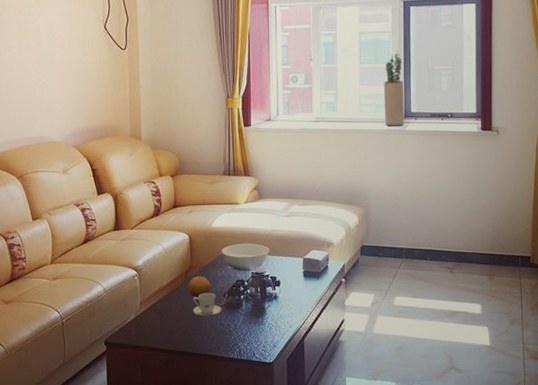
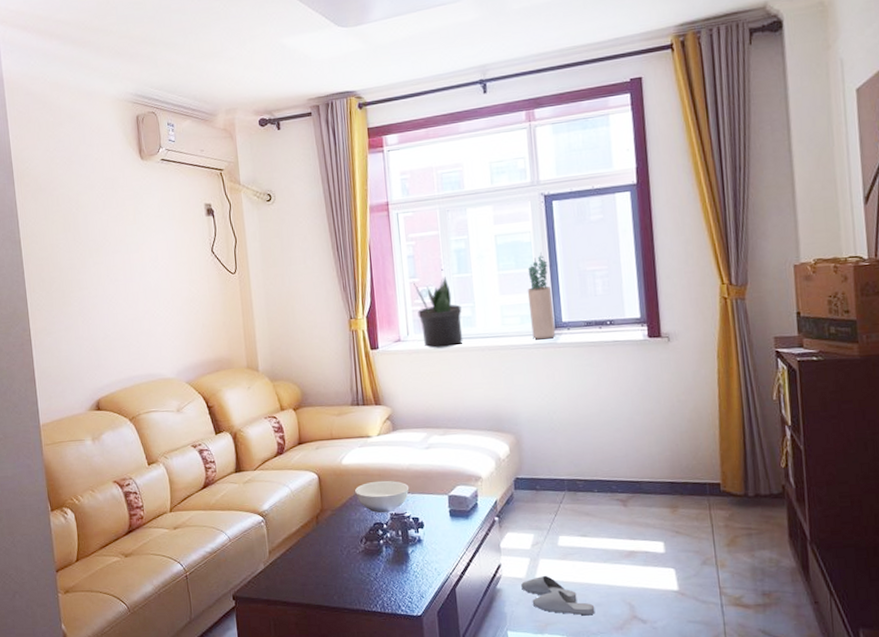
fruit: present [188,276,211,298] -> none [320,520,346,545]
teacup: present [193,292,222,317] -> none [326,538,359,566]
planter: none [286,66,326,129] -> present [413,277,463,349]
slippers: none [360,330,421,365] -> present [521,575,595,616]

